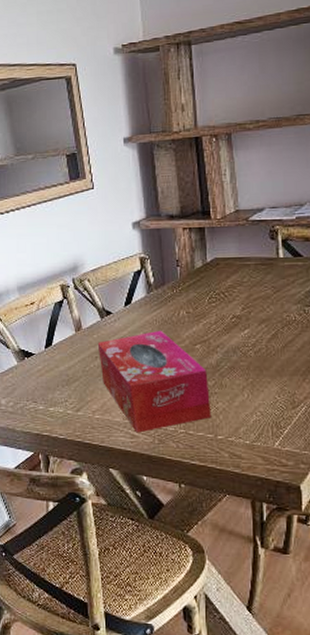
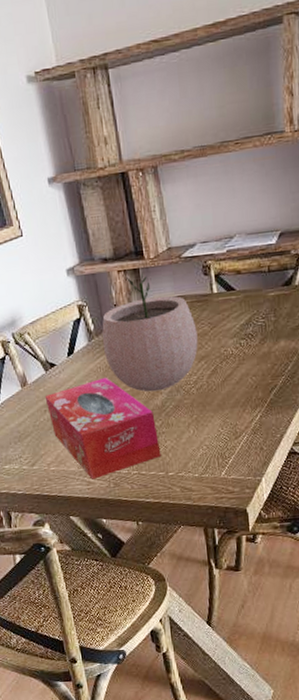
plant pot: none [162,231,259,350] -> present [102,272,198,392]

